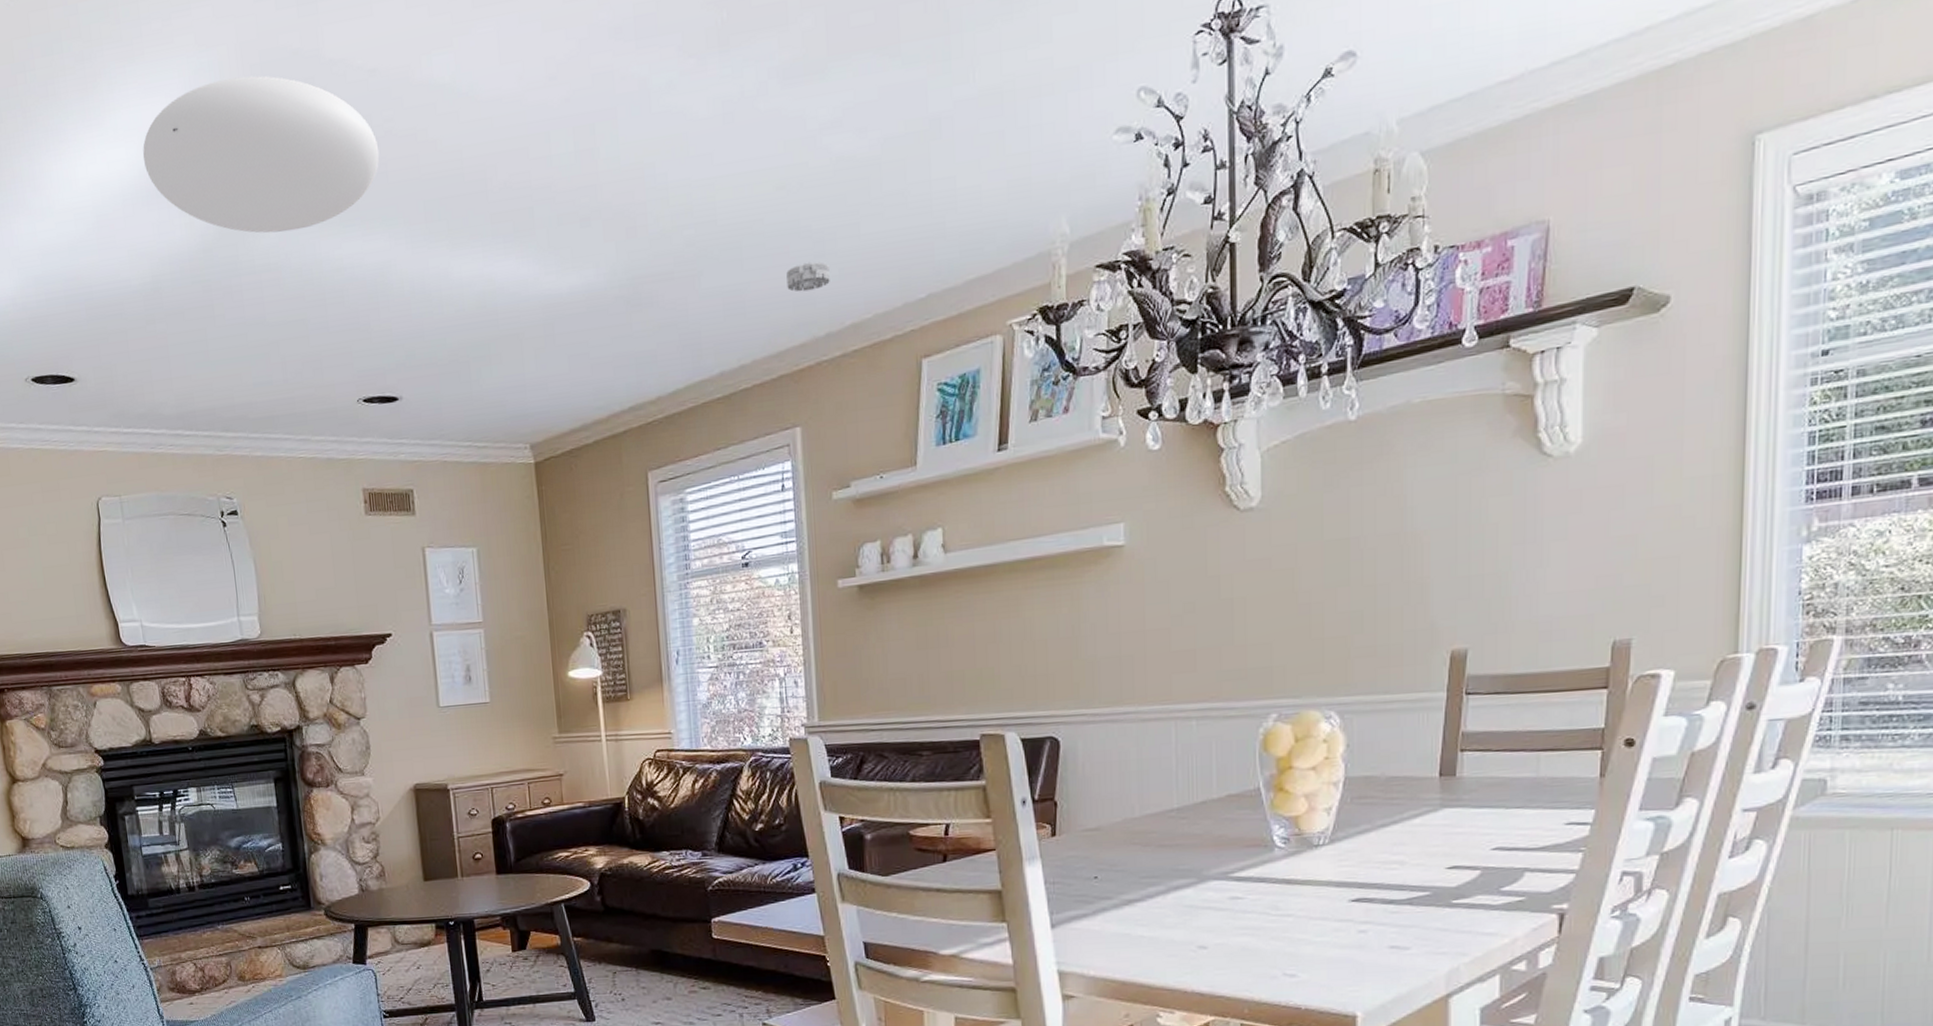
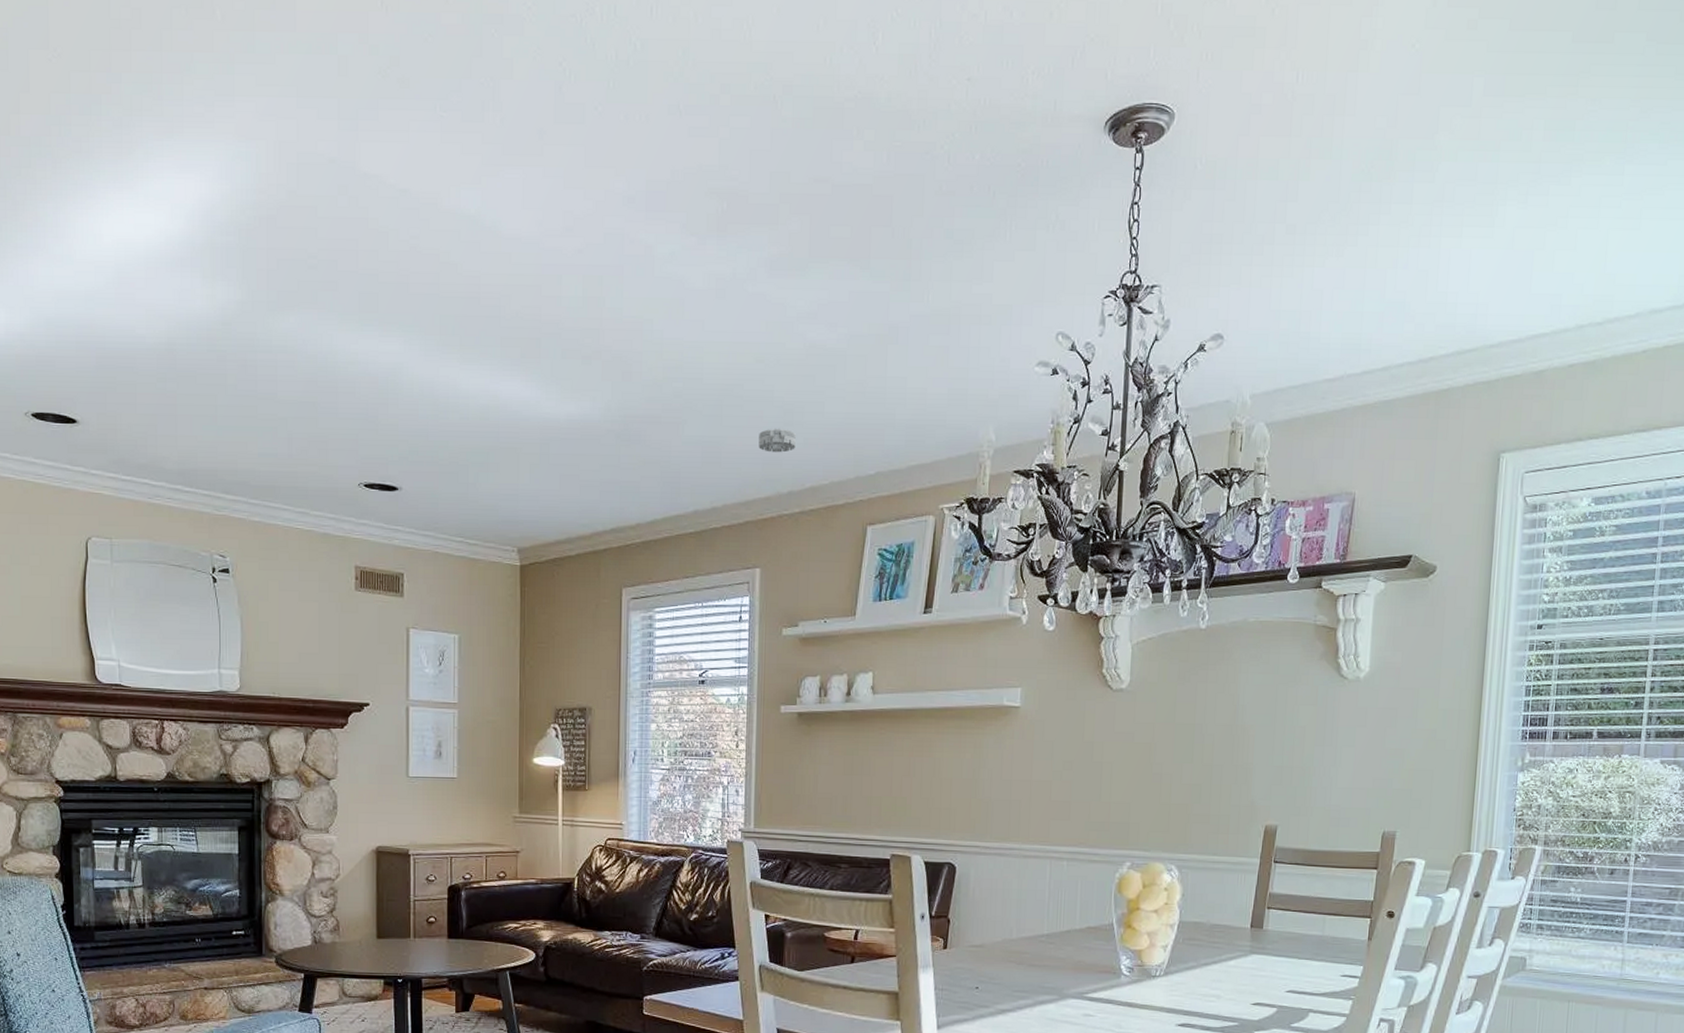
ceiling light: present [142,75,380,234] -> none [171,171,403,320]

